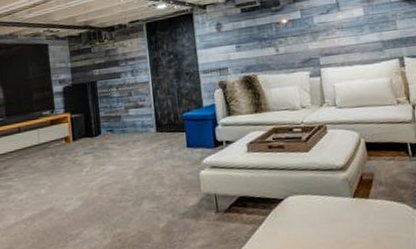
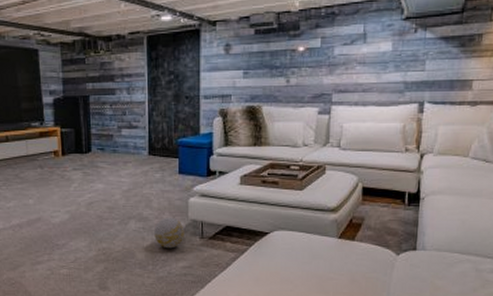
decorative ball: none [168,193,200,228] -> present [154,217,184,249]

